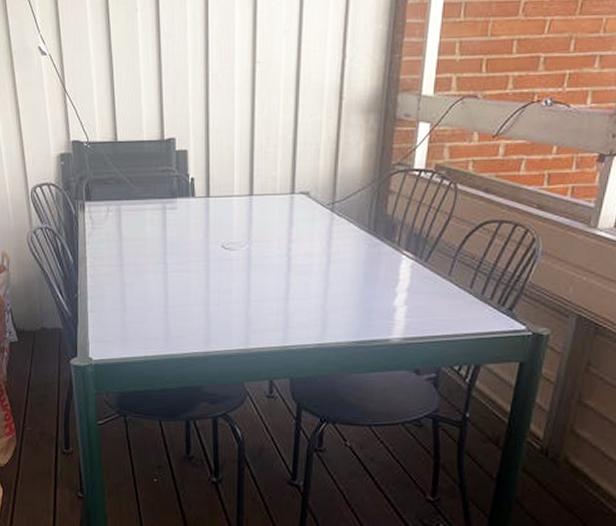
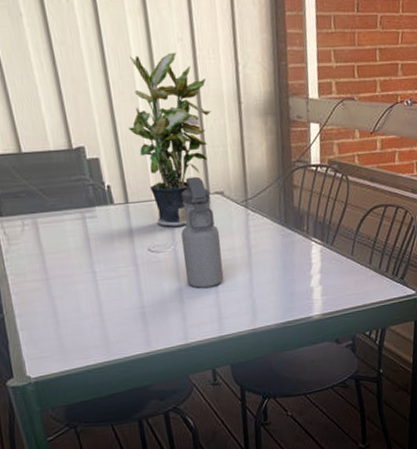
potted plant: none [221,45,309,225] -> present [129,52,212,227]
water bottle: none [256,174,299,293] -> present [181,176,224,289]

